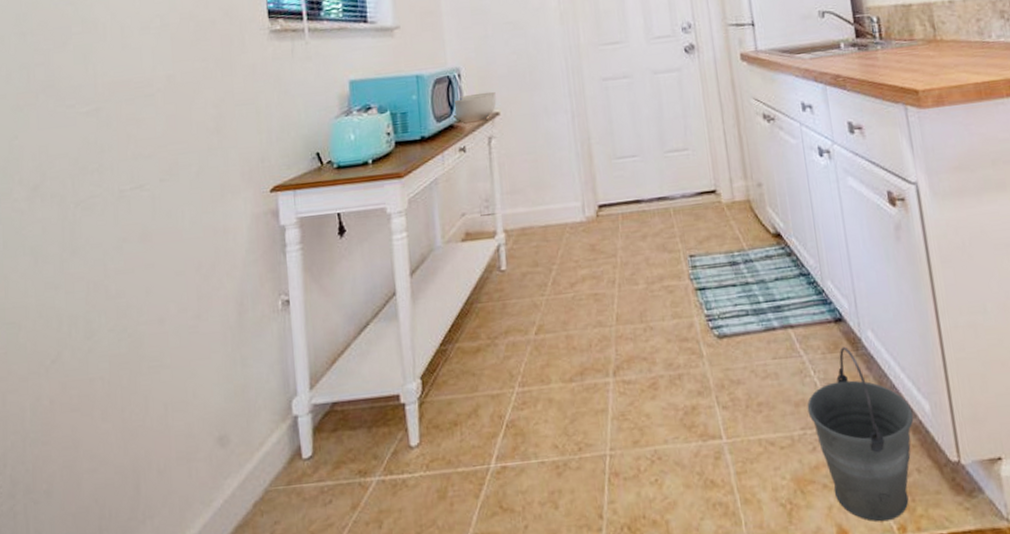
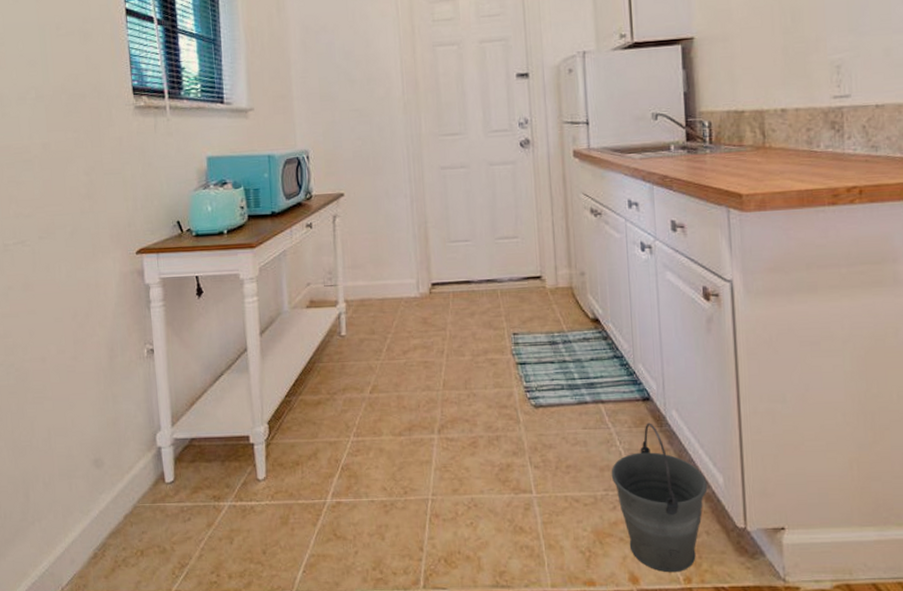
bowl: present [451,91,497,125] -> none [299,174,342,203]

